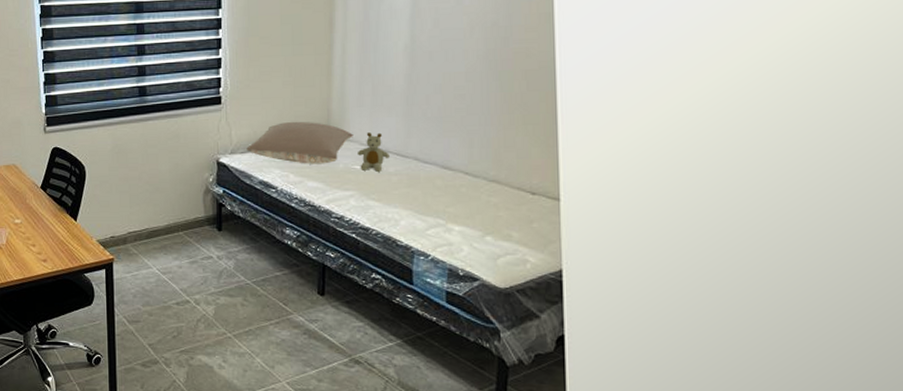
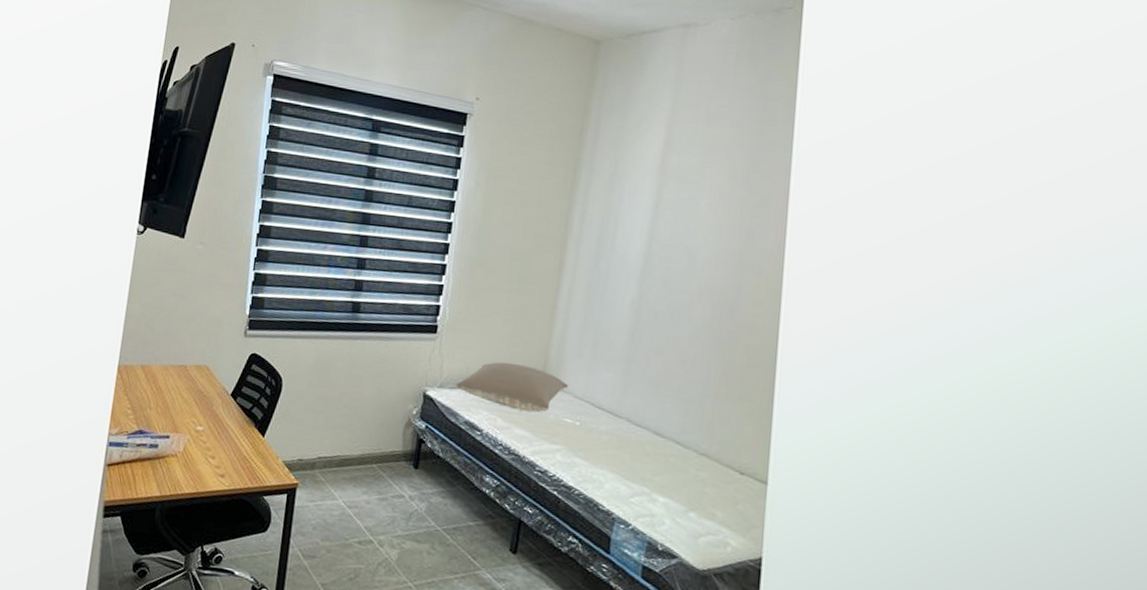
stuffed bear: present [357,131,390,172] -> none [569,384,603,429]

